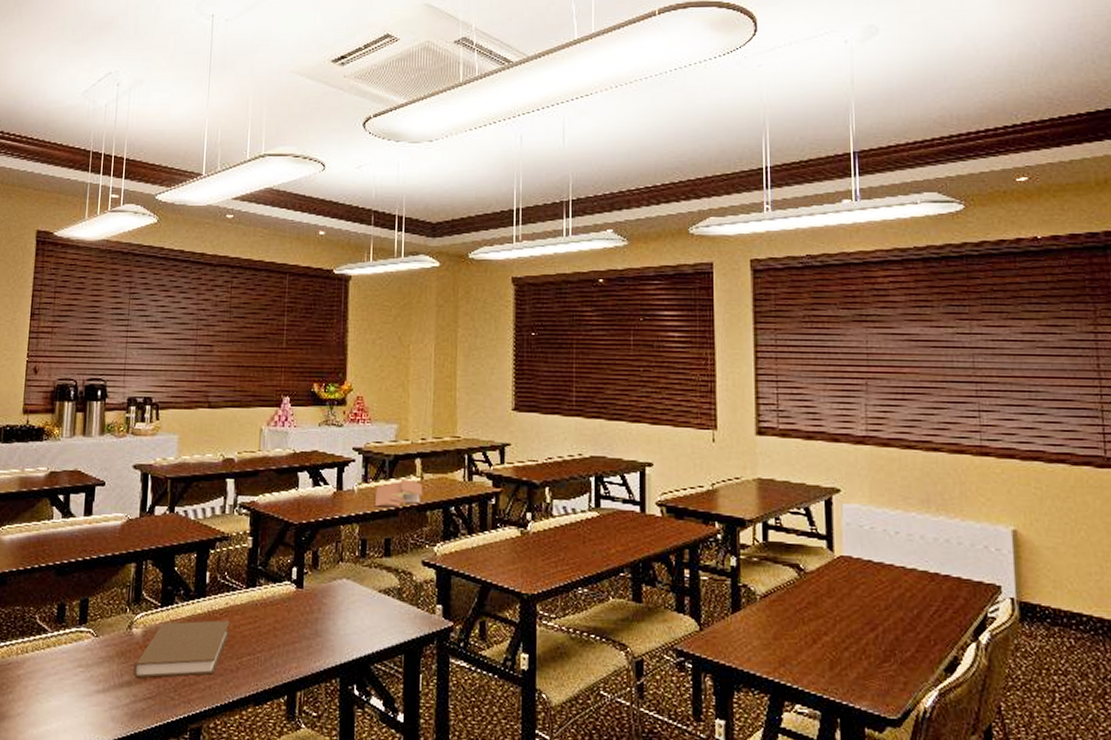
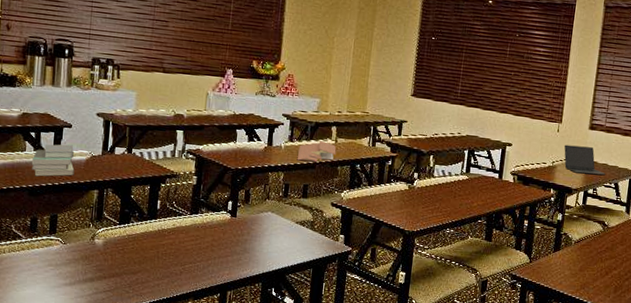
books: none [59,507,109,550] -> present [31,144,75,177]
book: present [133,619,230,679] -> none [95,236,176,277]
laptop: none [724,458,789,499] -> present [564,144,605,176]

